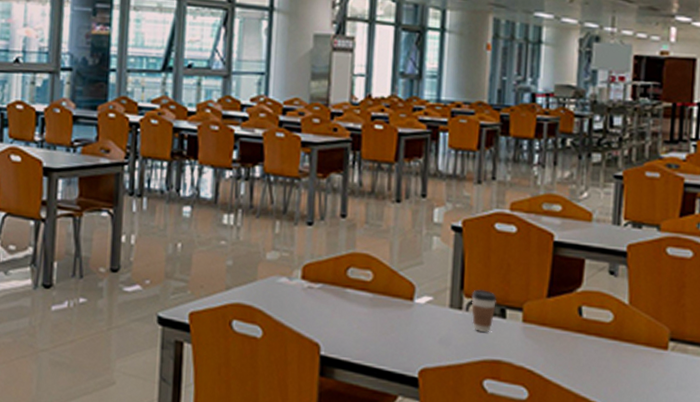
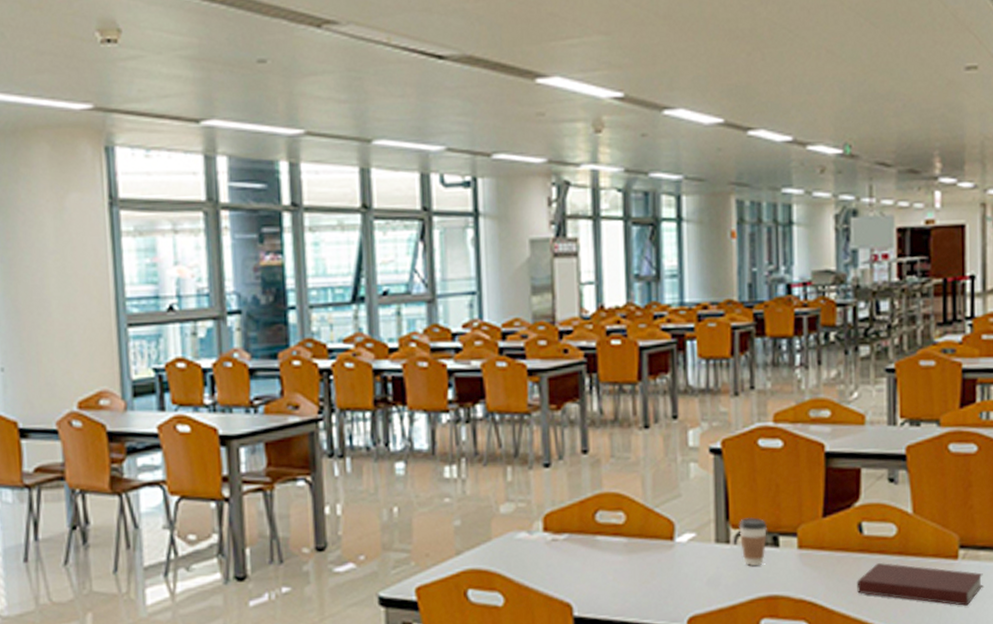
notebook: none [573,344,690,393] -> present [857,563,983,606]

